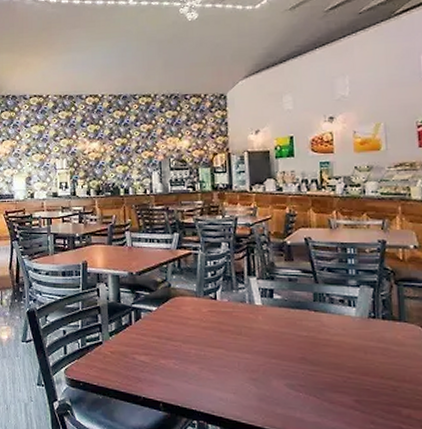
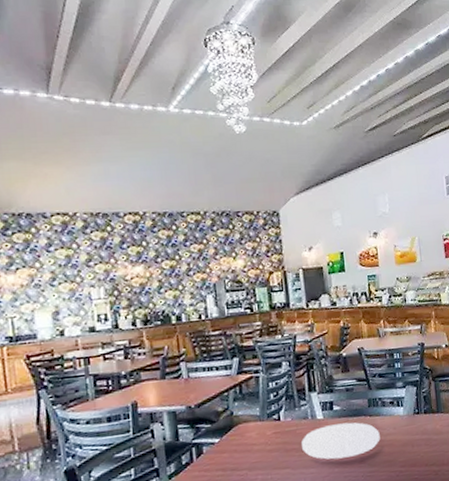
plate: none [237,313,326,351] -> present [301,422,380,460]

